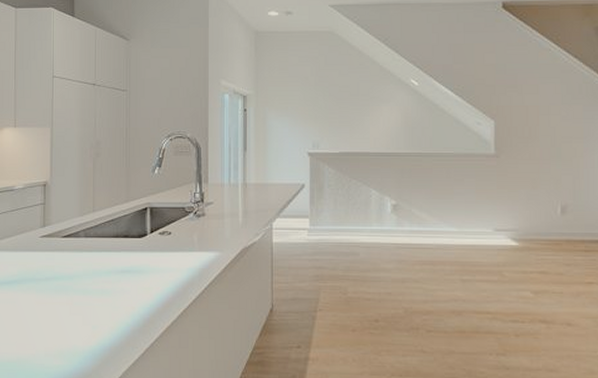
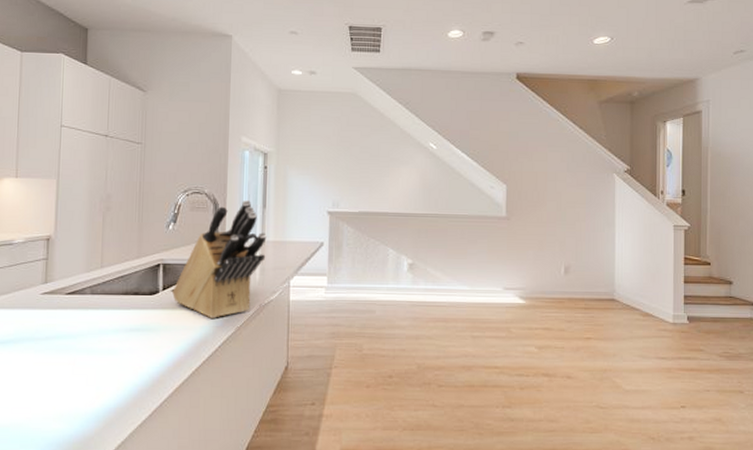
knife block: none [160,142,248,261] -> present [172,199,267,318]

